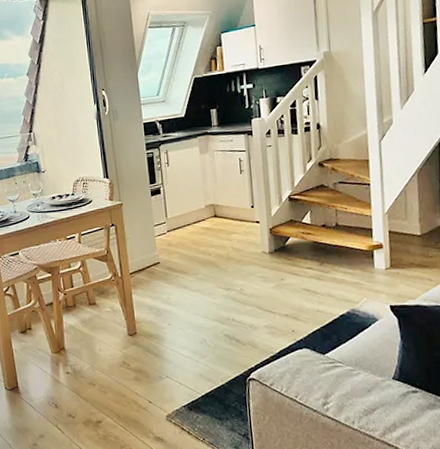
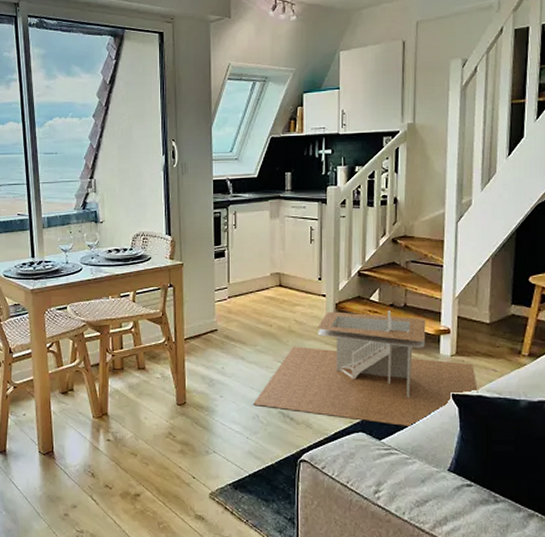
coffee table: none [200,231,416,341] -> present [253,311,478,428]

